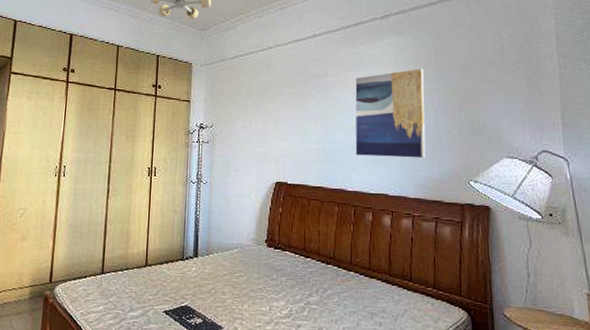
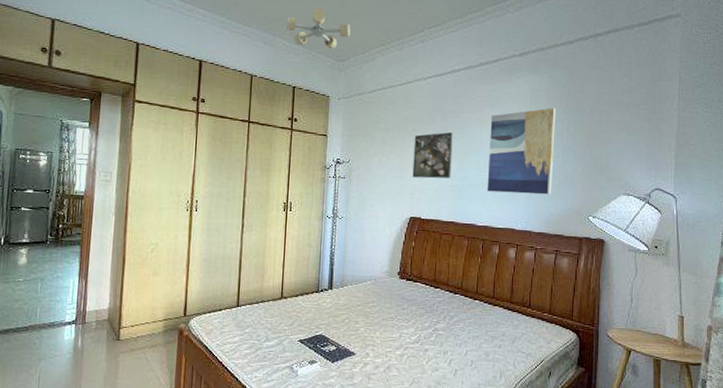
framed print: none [277,96,317,143] -> present [412,132,453,179]

